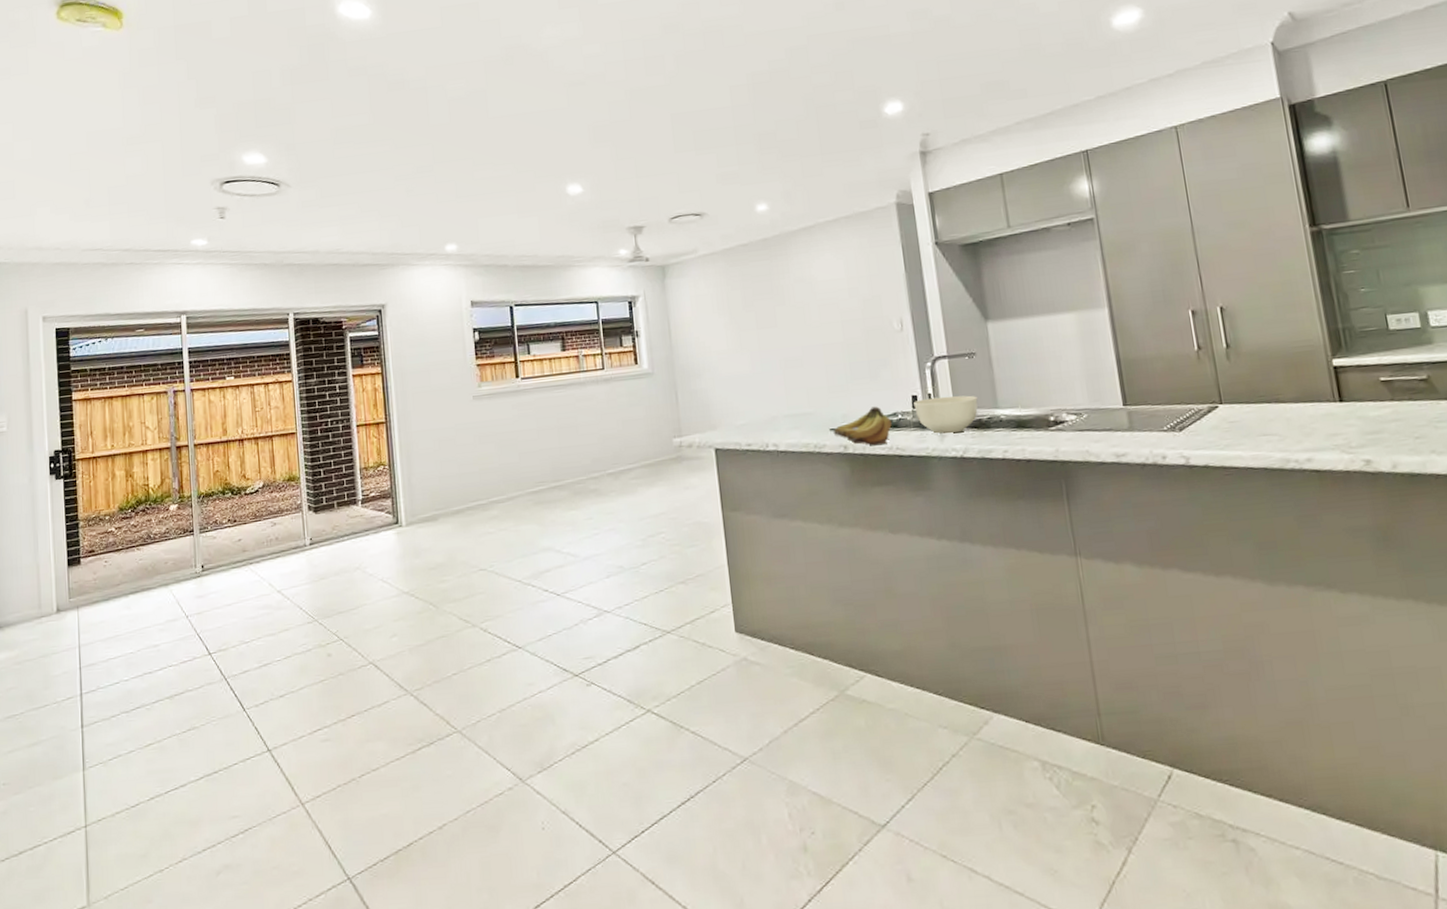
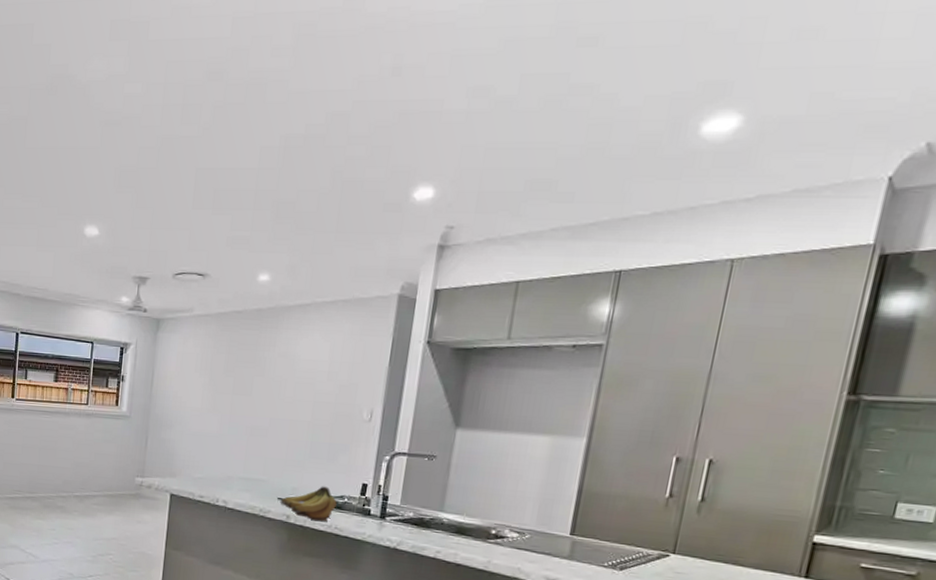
bowl: present [914,395,978,435] -> none [361,488,426,526]

